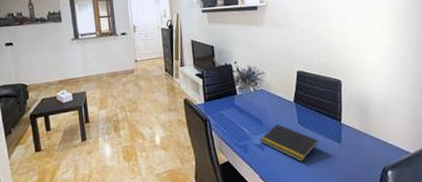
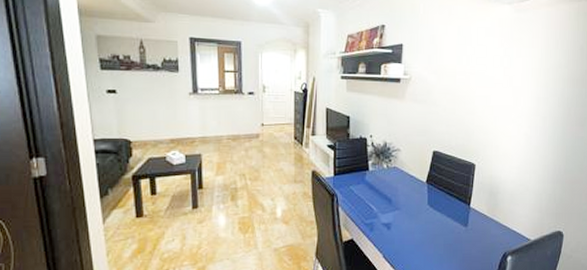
notepad: present [260,123,319,162] -> none [388,203,446,243]

